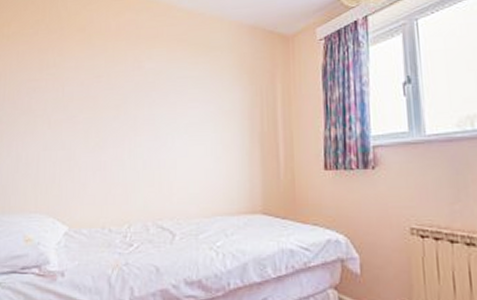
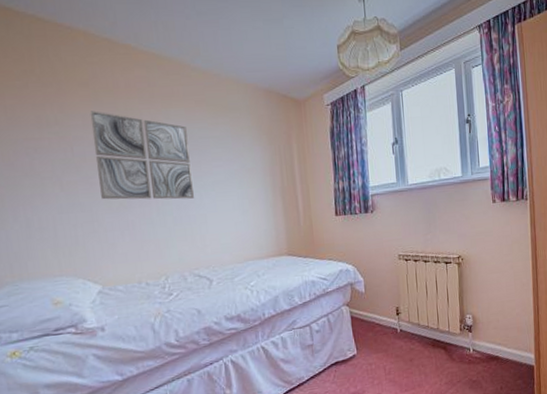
wall art: none [81,53,167,142] -> present [89,111,195,200]

